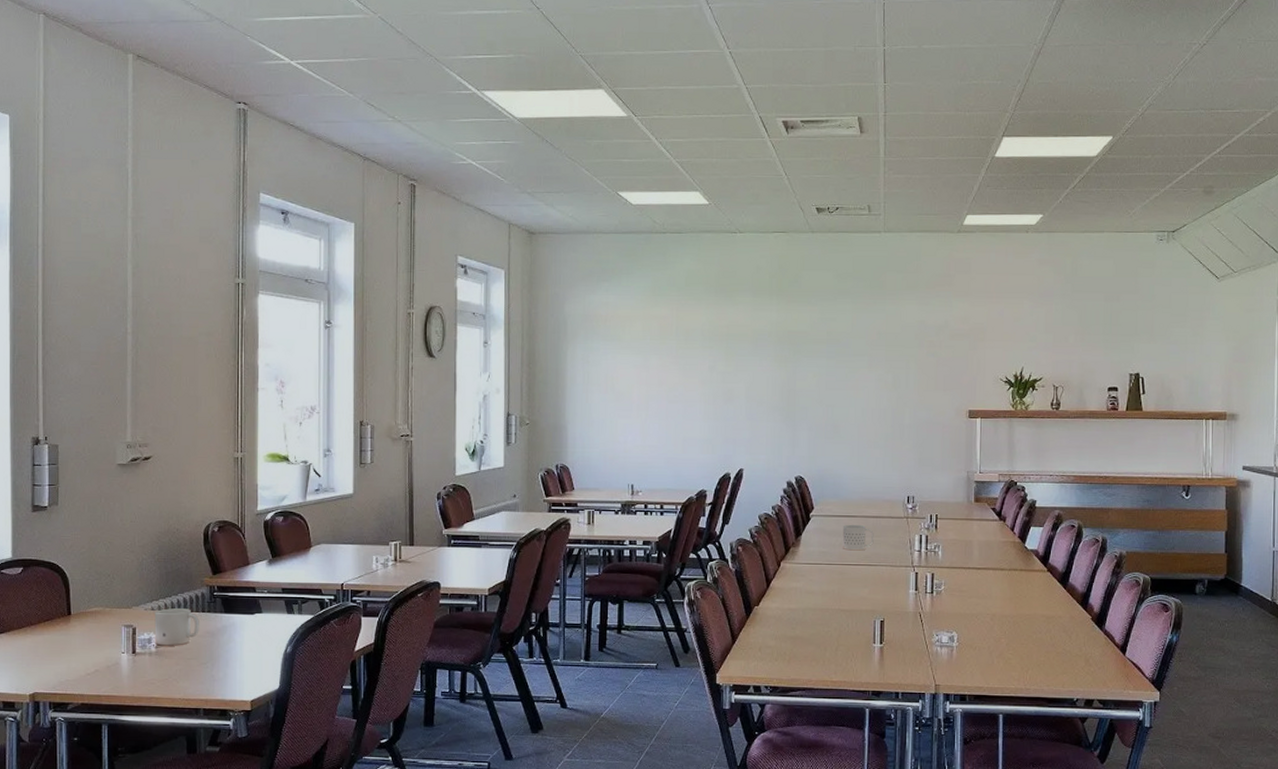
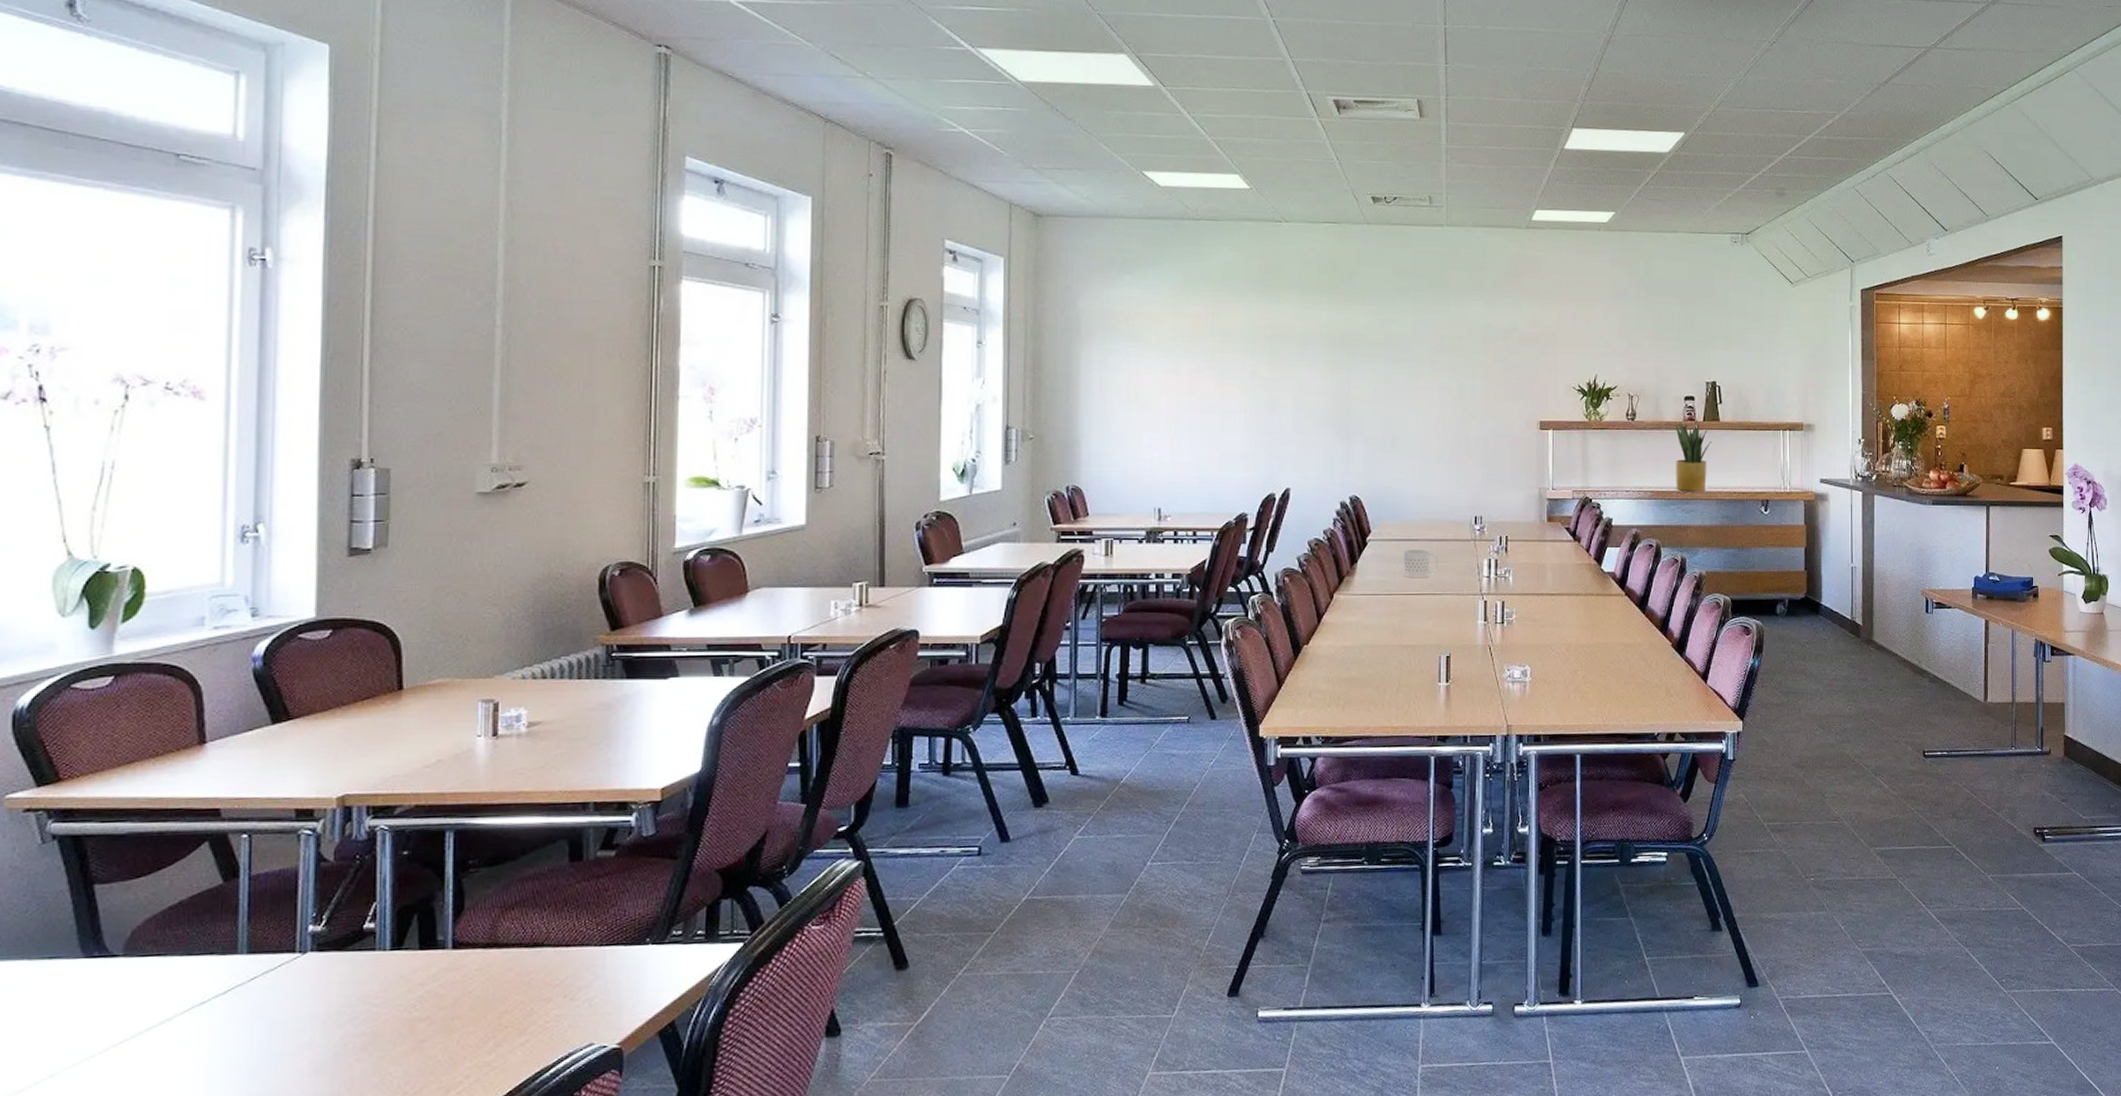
mug: present [154,608,199,646] -> none [525,675,591,724]
planter: none [1097,406,1135,477] -> present [1674,416,1712,492]

